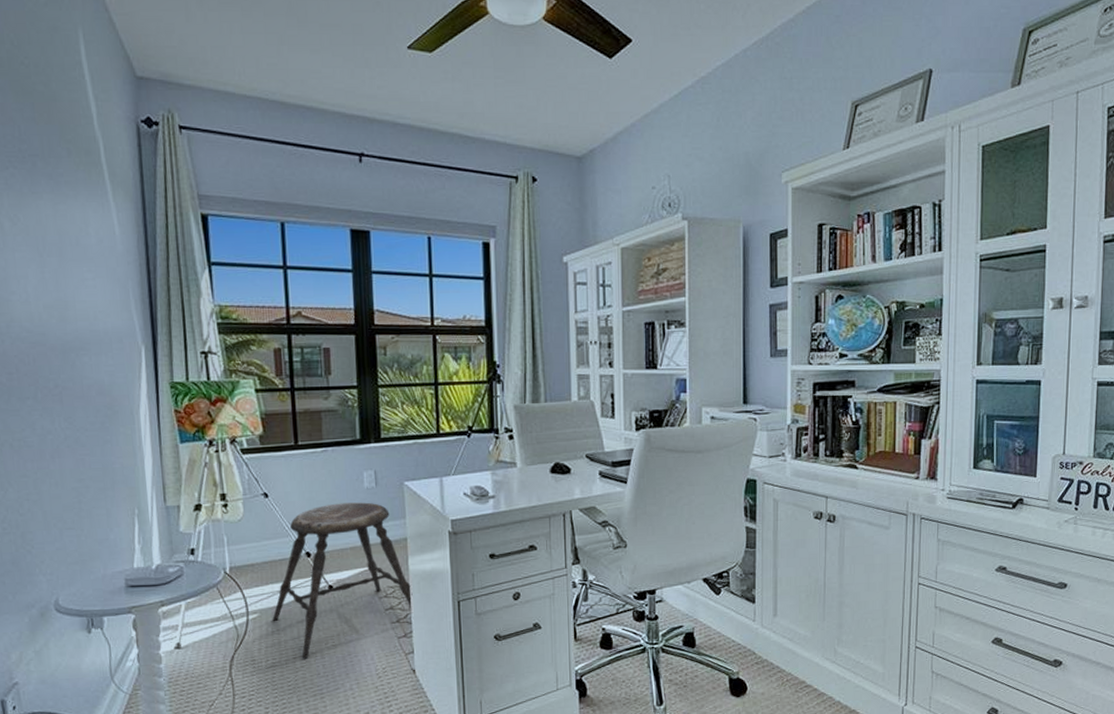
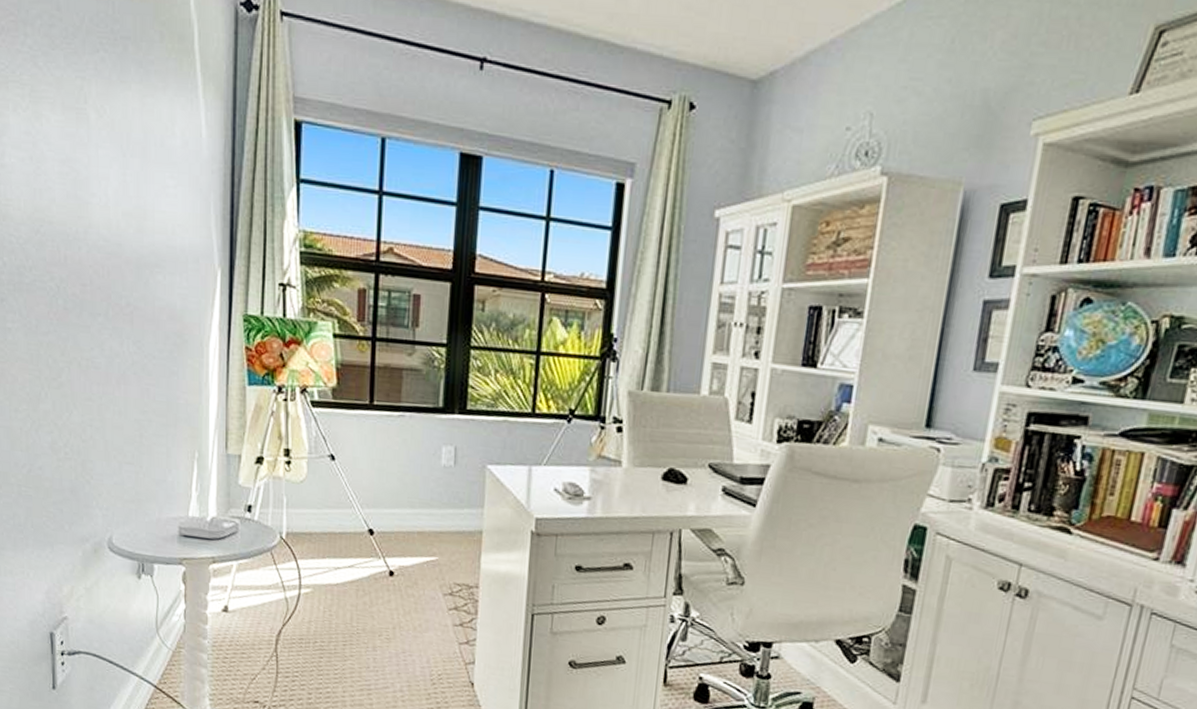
stool: present [272,502,413,659] -> none [325,478,482,648]

